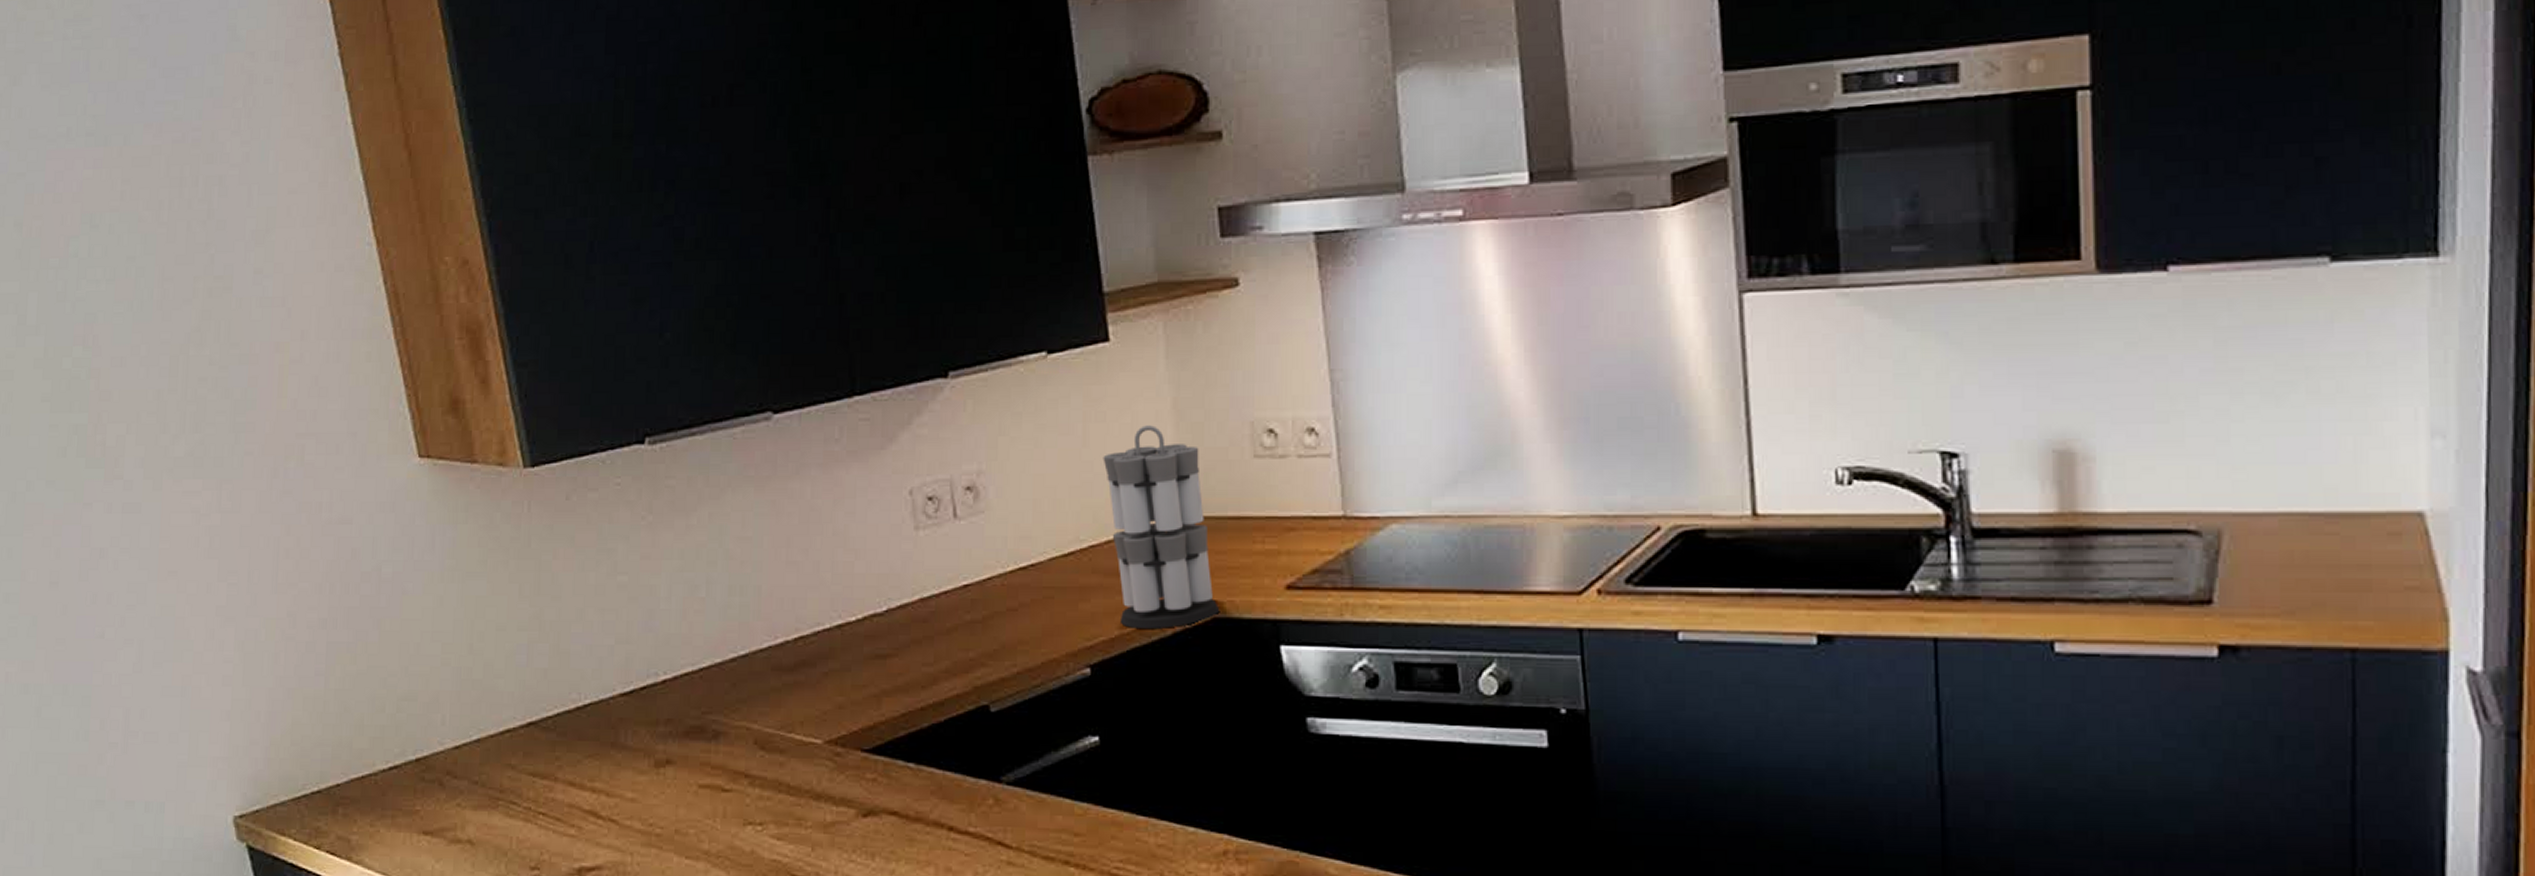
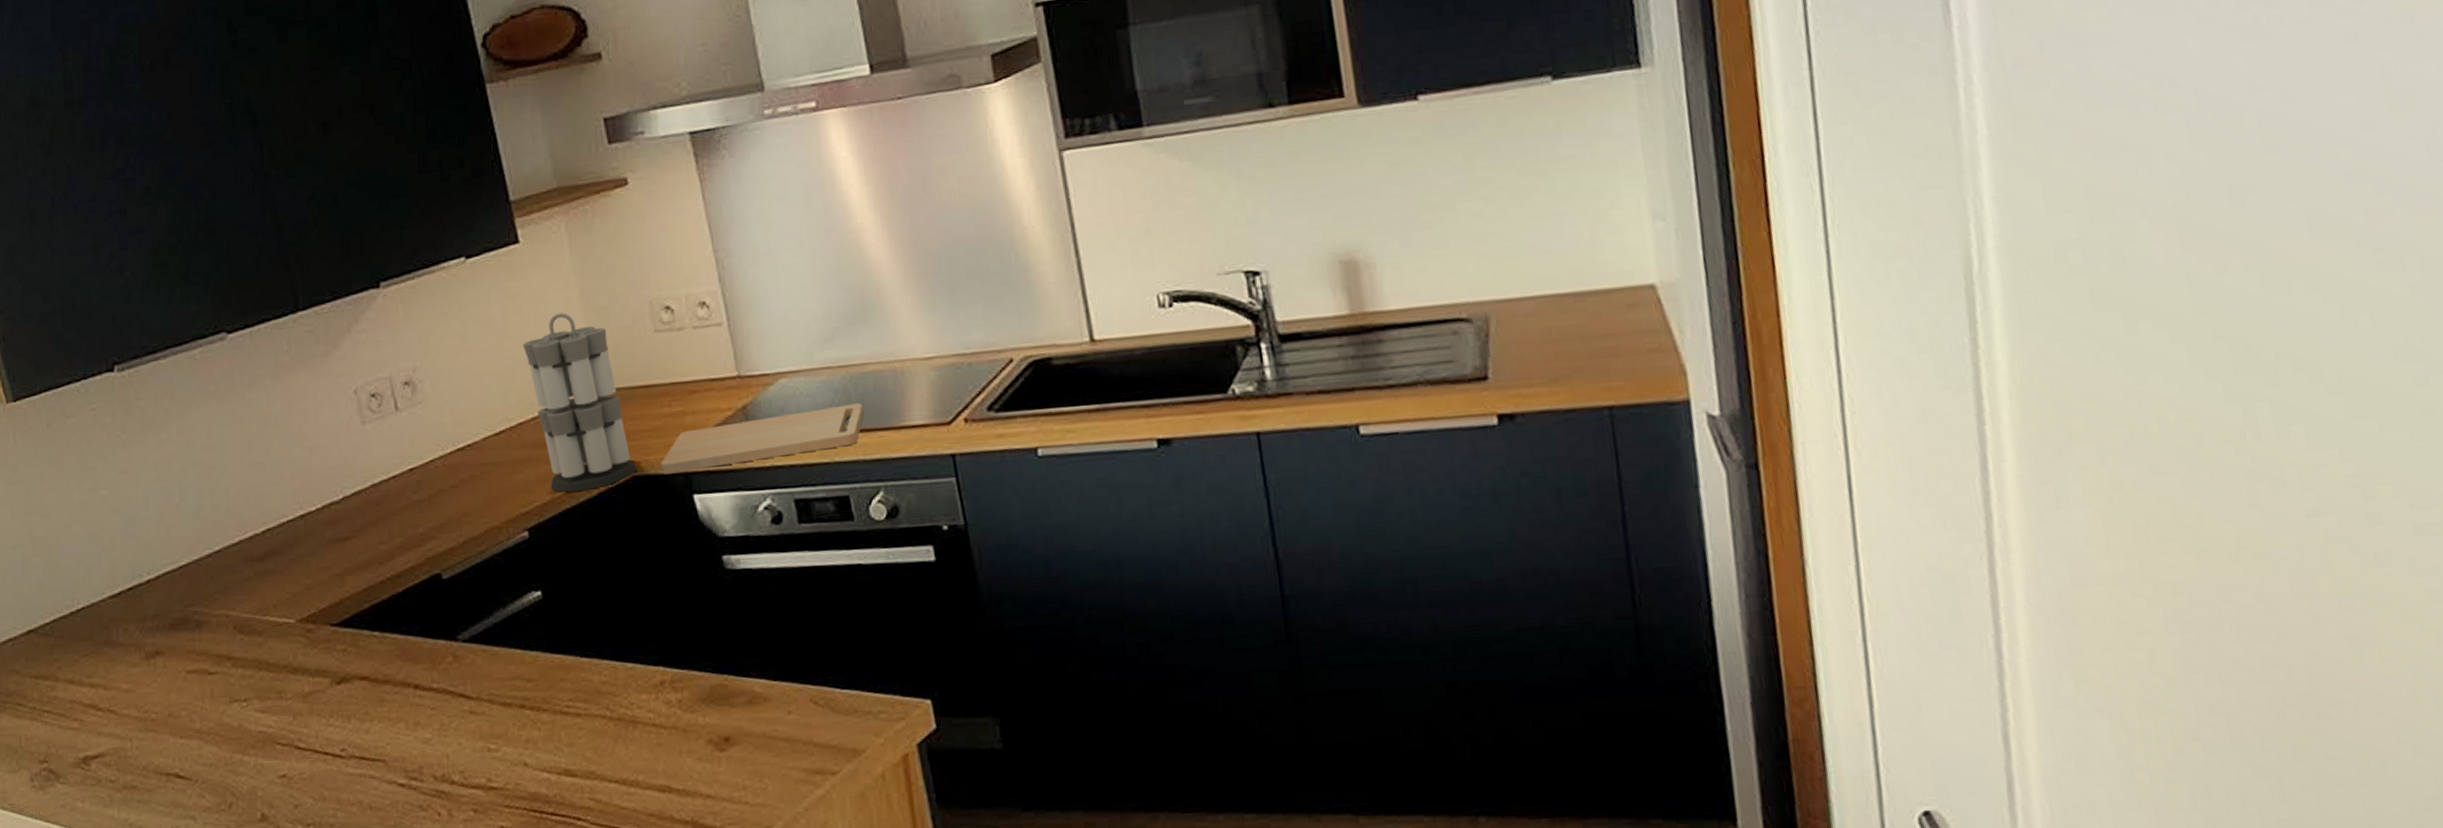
cutting board: none [1245,560,1484,620] -> present [660,403,864,475]

